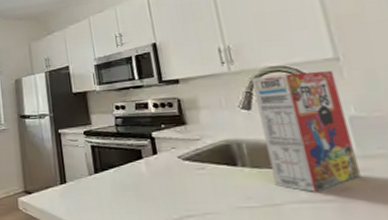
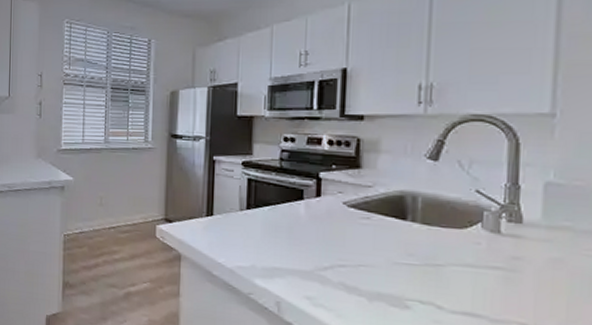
cereal box: present [252,71,361,192] -> none [442,124,544,258]

